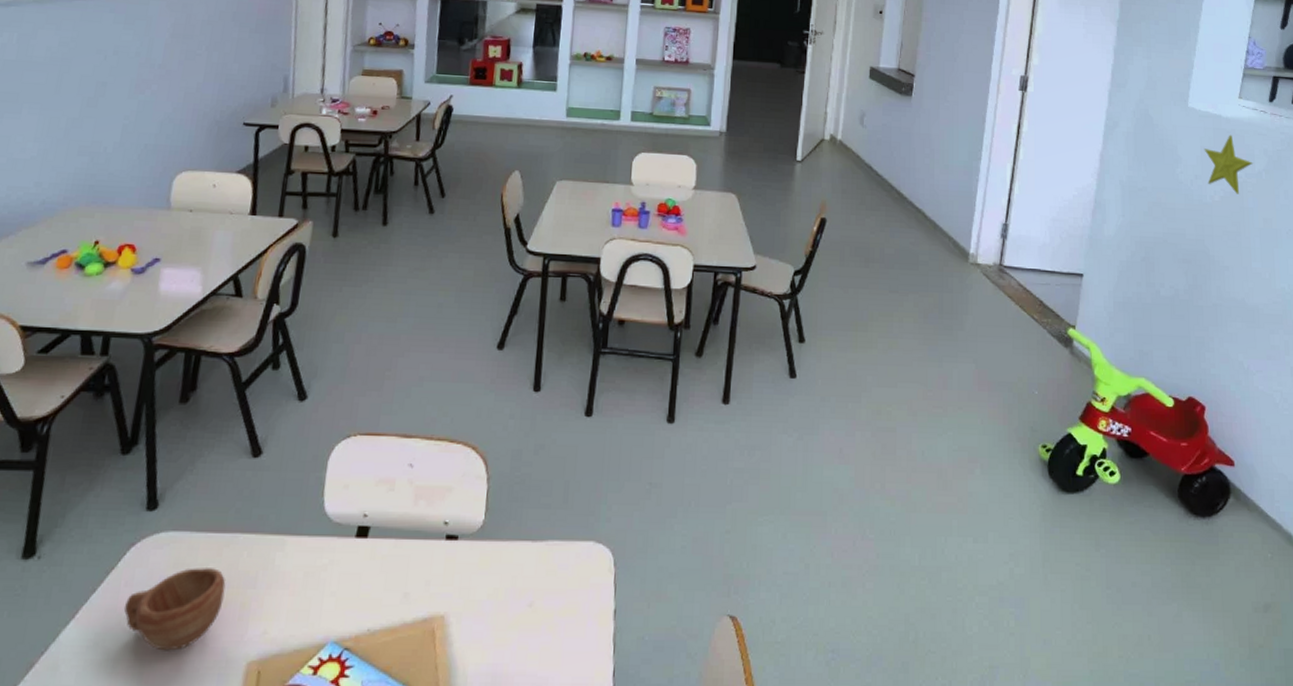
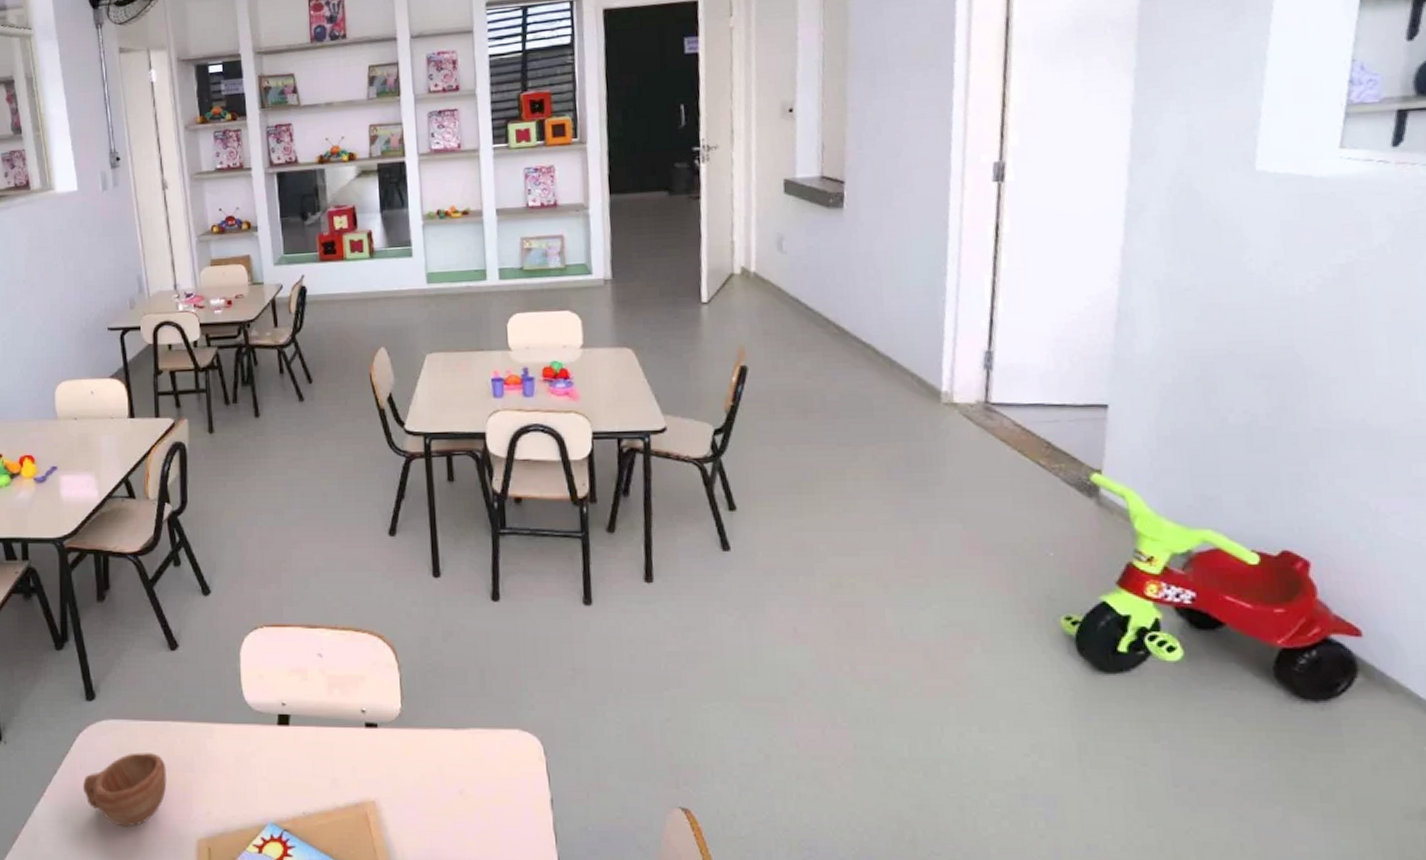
decorative star: present [1204,135,1253,194] -> none [1285,200,1369,280]

